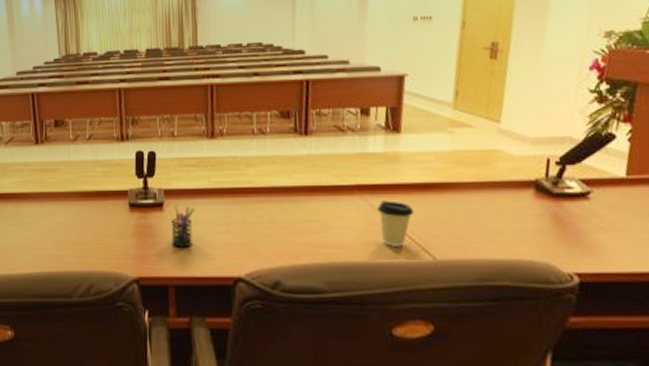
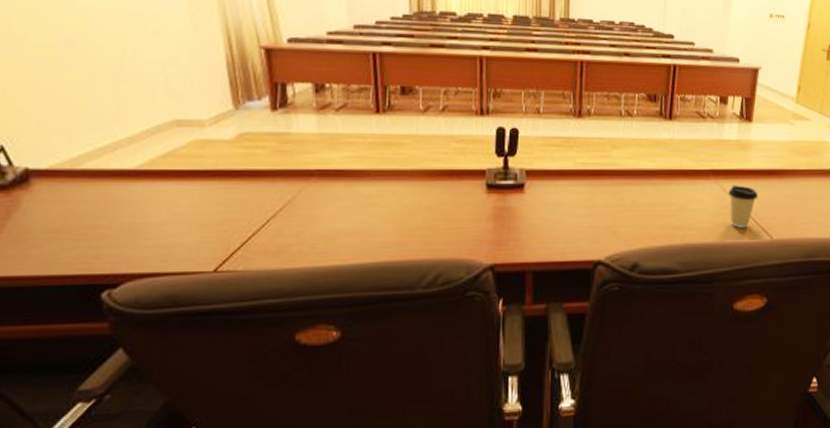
pen holder: present [171,205,195,248] -> none [531,186,558,231]

